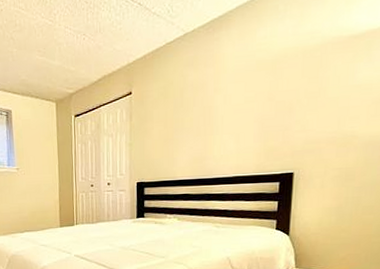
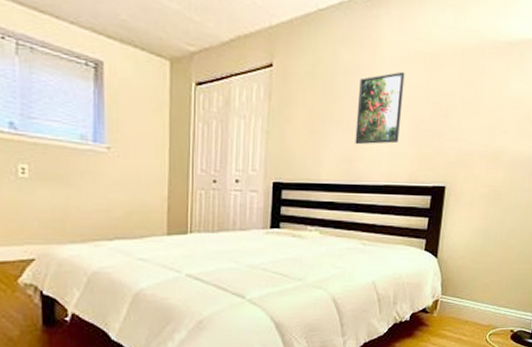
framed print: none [204,80,247,146] -> present [355,71,405,145]

